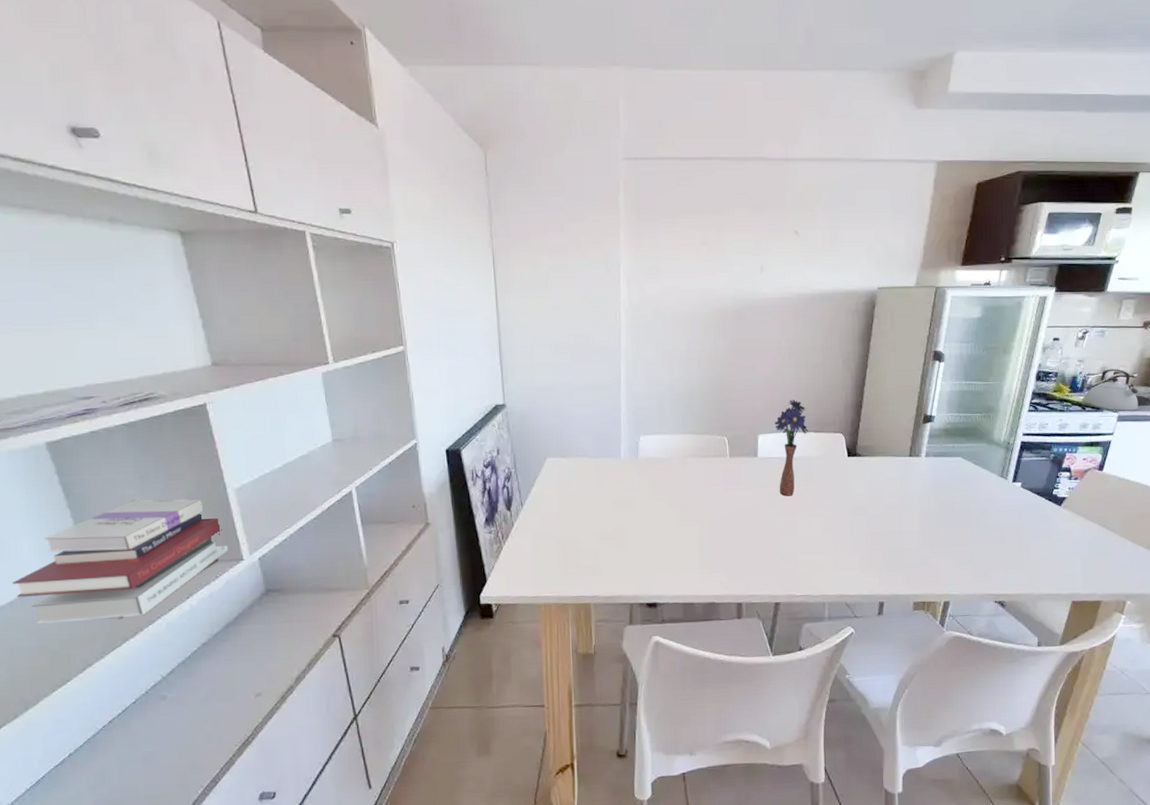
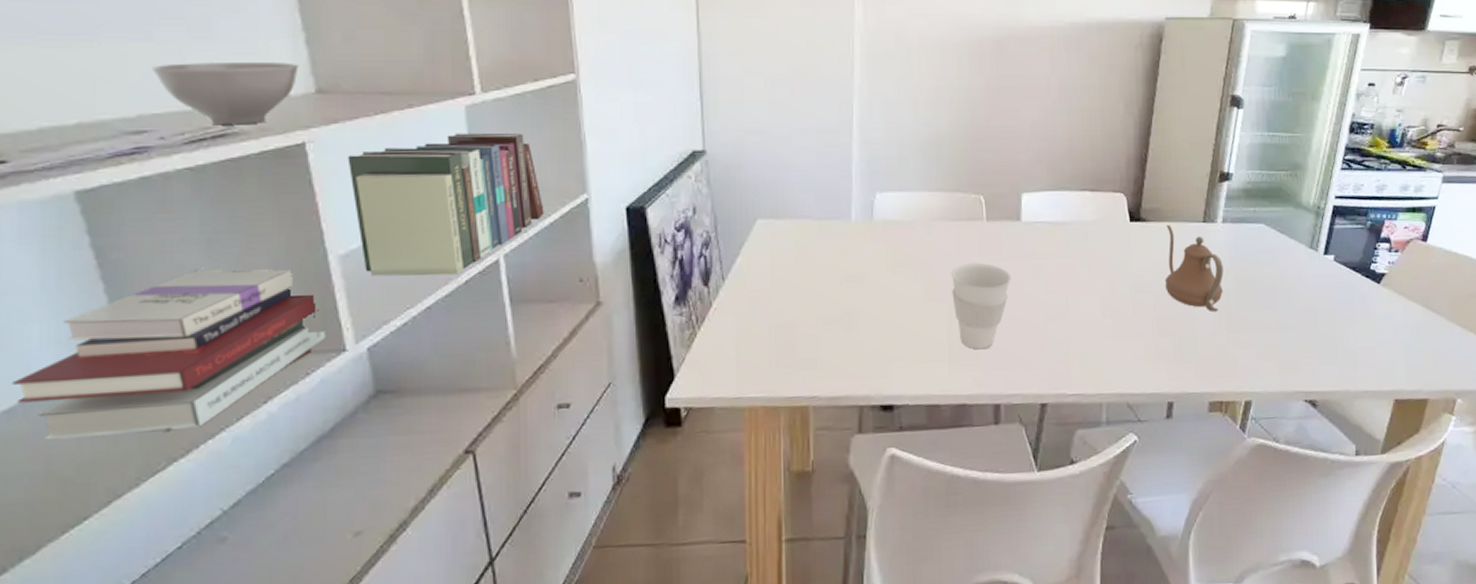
bowl: none [93,342,199,392] -> present [151,62,299,125]
books: none [237,393,384,504] -> present [347,133,544,277]
cup: none [701,490,750,560] -> present [950,262,1012,350]
flower arrangement: present [774,400,808,496] -> none [1042,151,1082,270]
teapot: none [877,459,926,530] -> present [1164,225,1223,313]
kettle: present [1081,369,1139,411] -> none [1400,121,1466,171]

